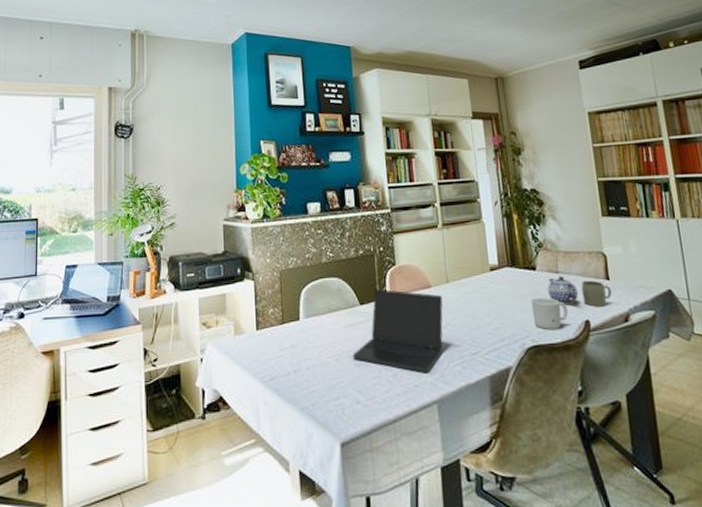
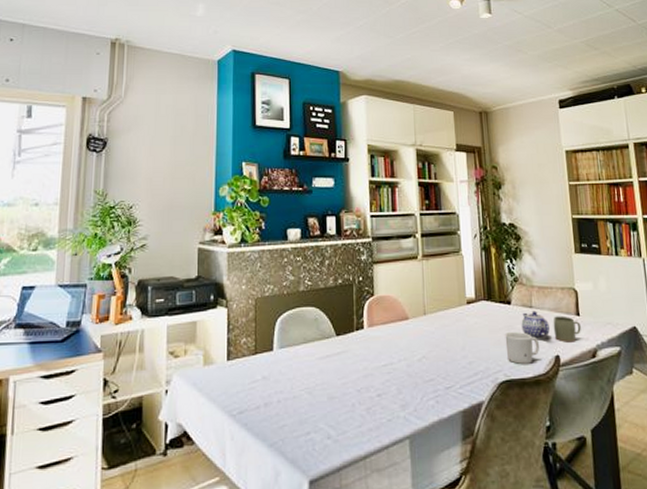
laptop: present [353,288,443,373] -> none [327,319,420,408]

